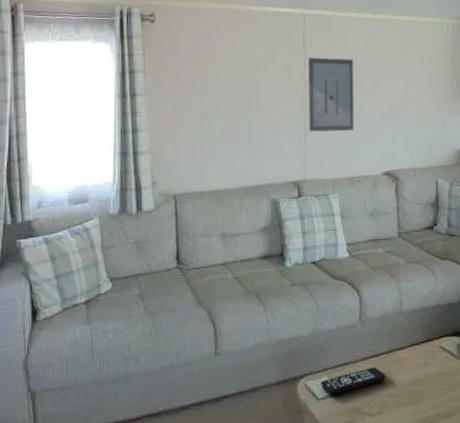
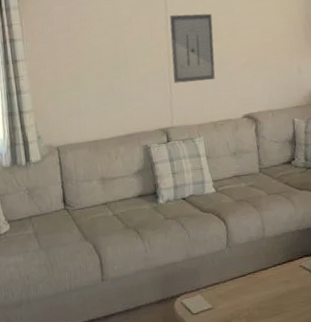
remote control: present [320,367,385,396] -> none [195,285,252,311]

